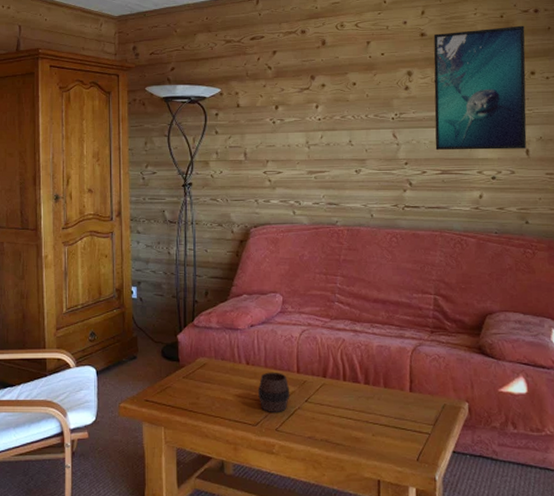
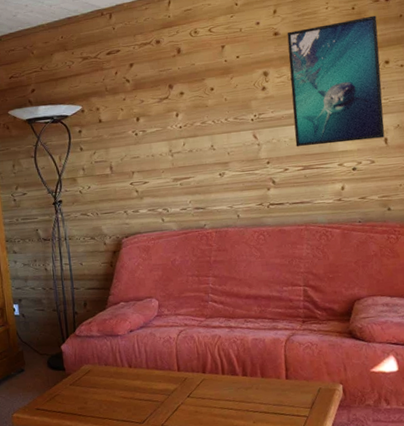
cup: present [258,372,290,412] -> none [142,372,173,410]

